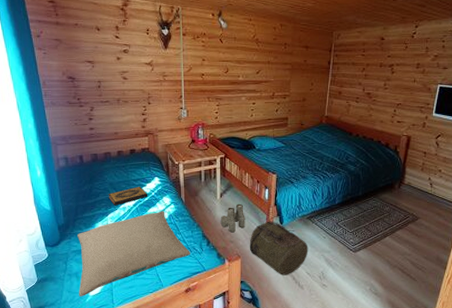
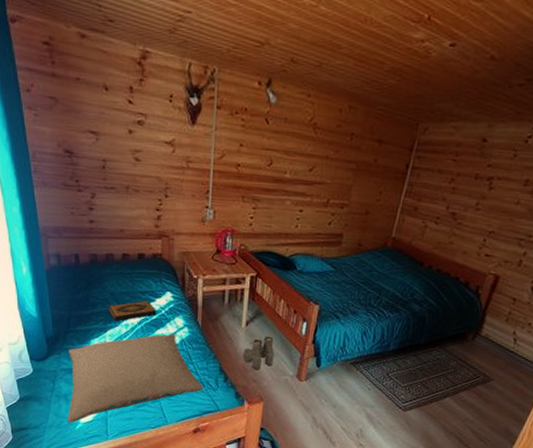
backpack: present [249,221,309,275] -> none [275,361,348,428]

